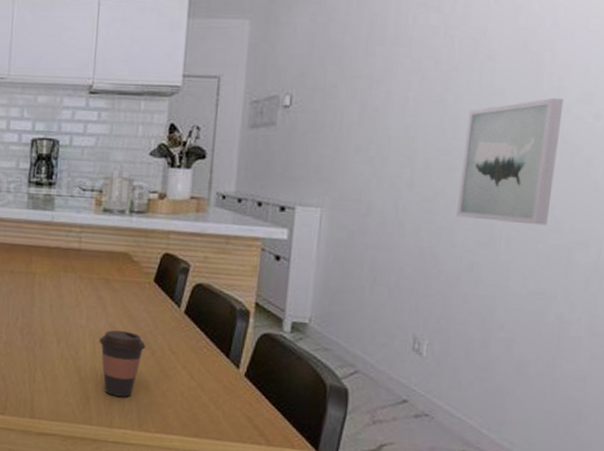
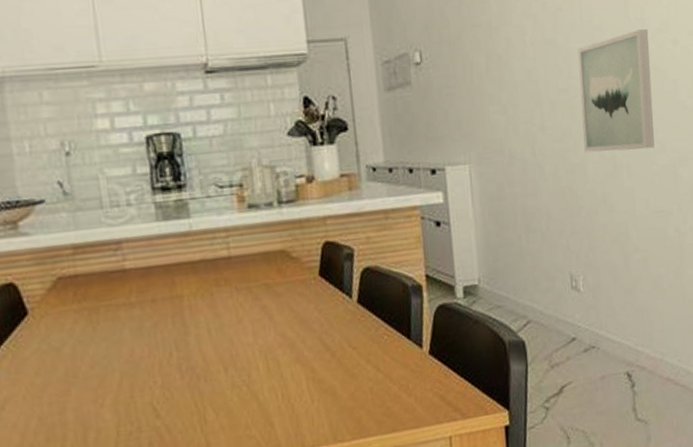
coffee cup: present [99,330,146,397] -> none [272,337,324,414]

